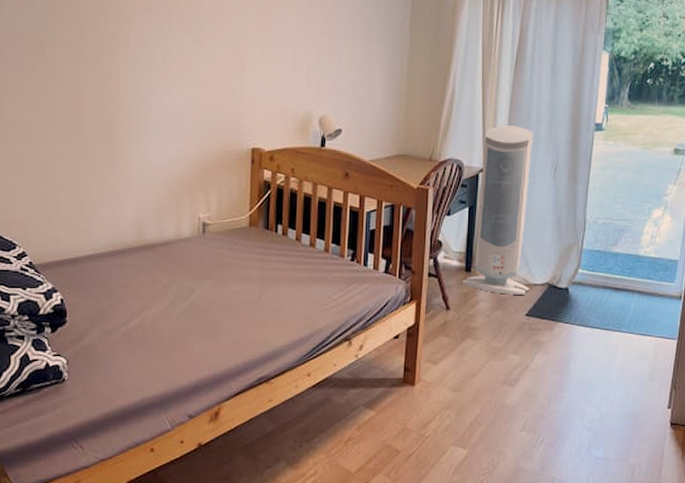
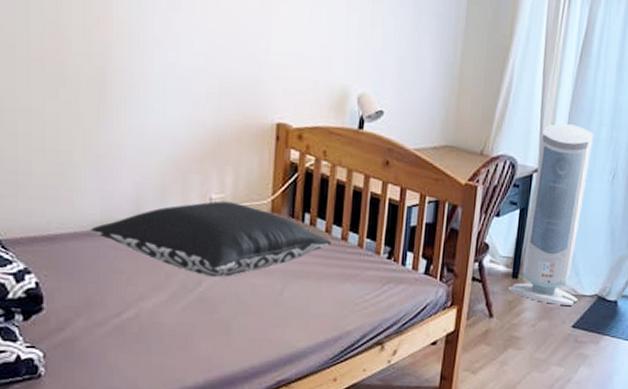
pillow: none [103,219,301,287] -> present [90,201,331,278]

